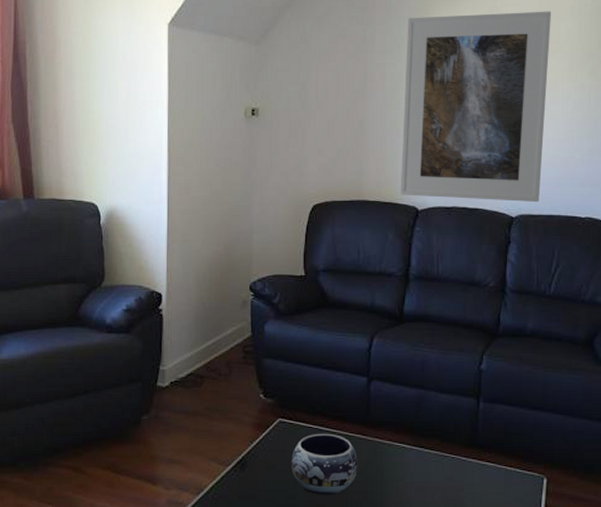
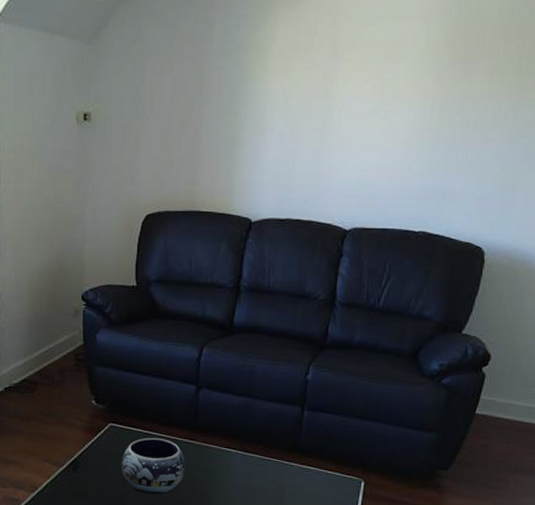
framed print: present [400,11,551,202] -> none [234,11,399,215]

